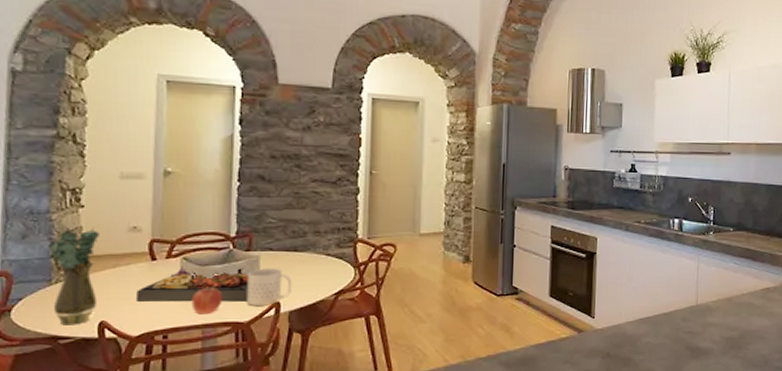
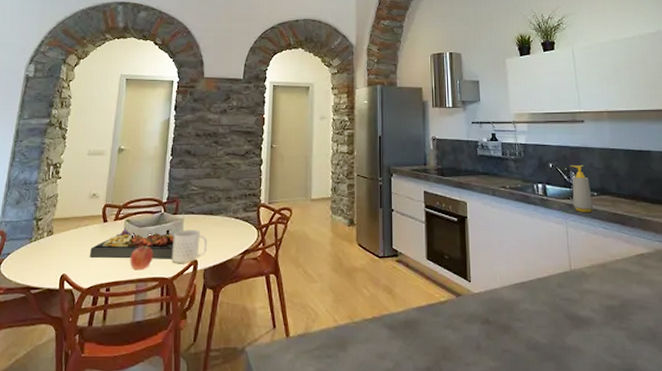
vase: present [47,226,99,325] -> none [30,194,69,277]
soap bottle: none [707,200,728,248] -> present [570,165,594,212]

